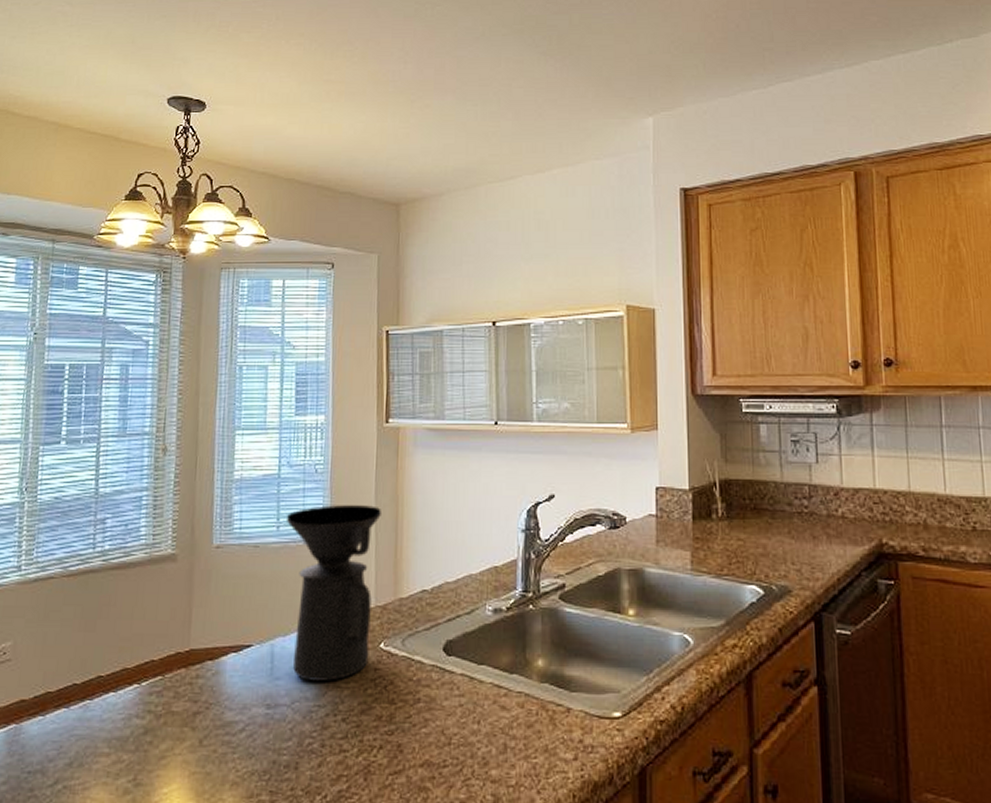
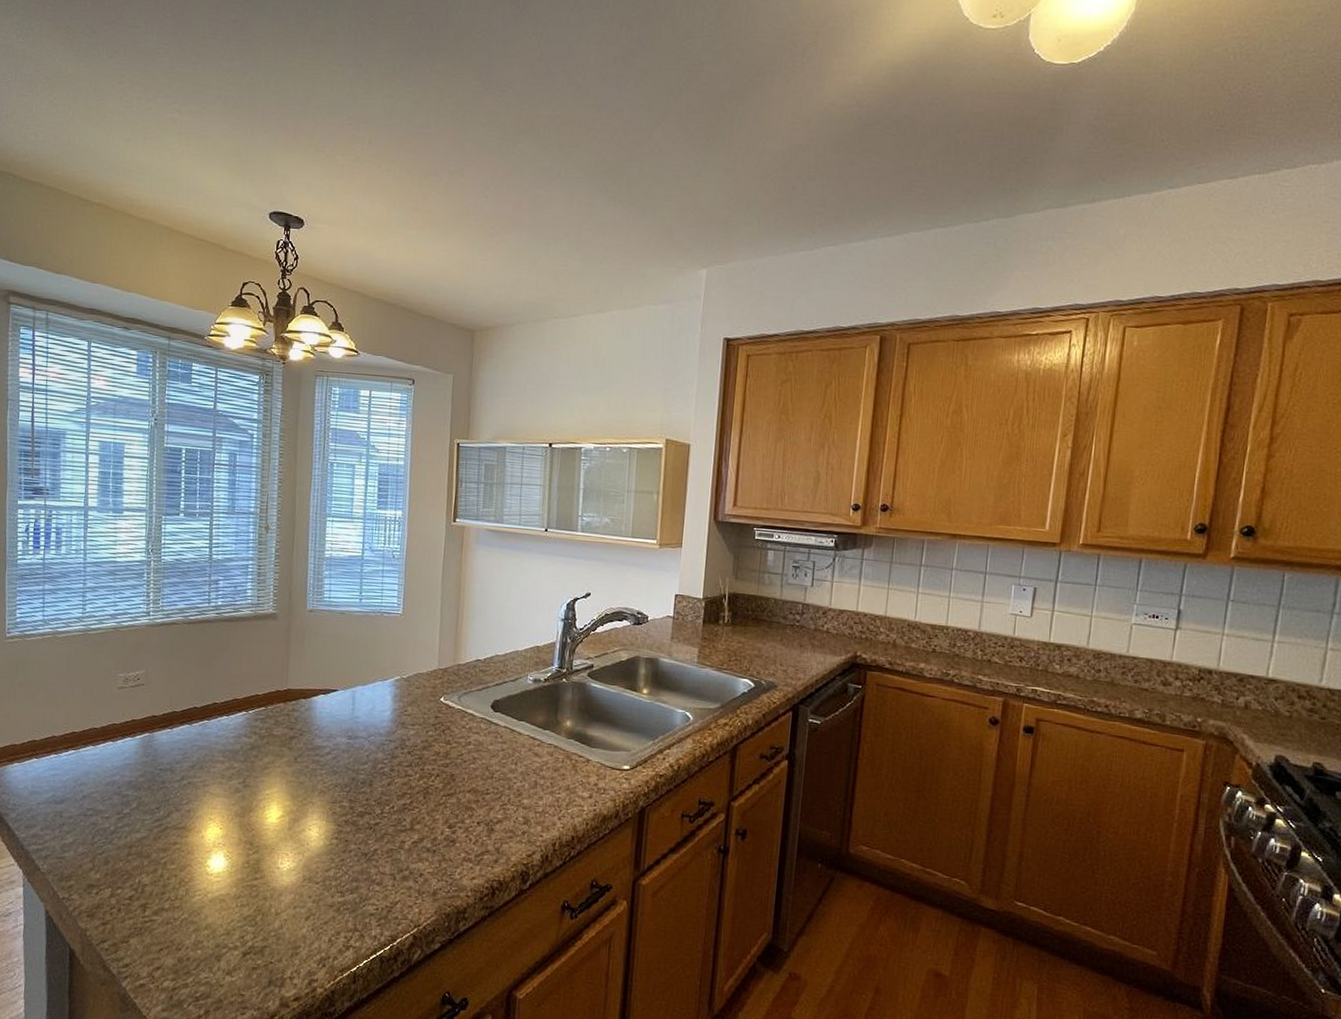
coffee maker: present [285,505,381,681] -> none [367,585,446,723]

